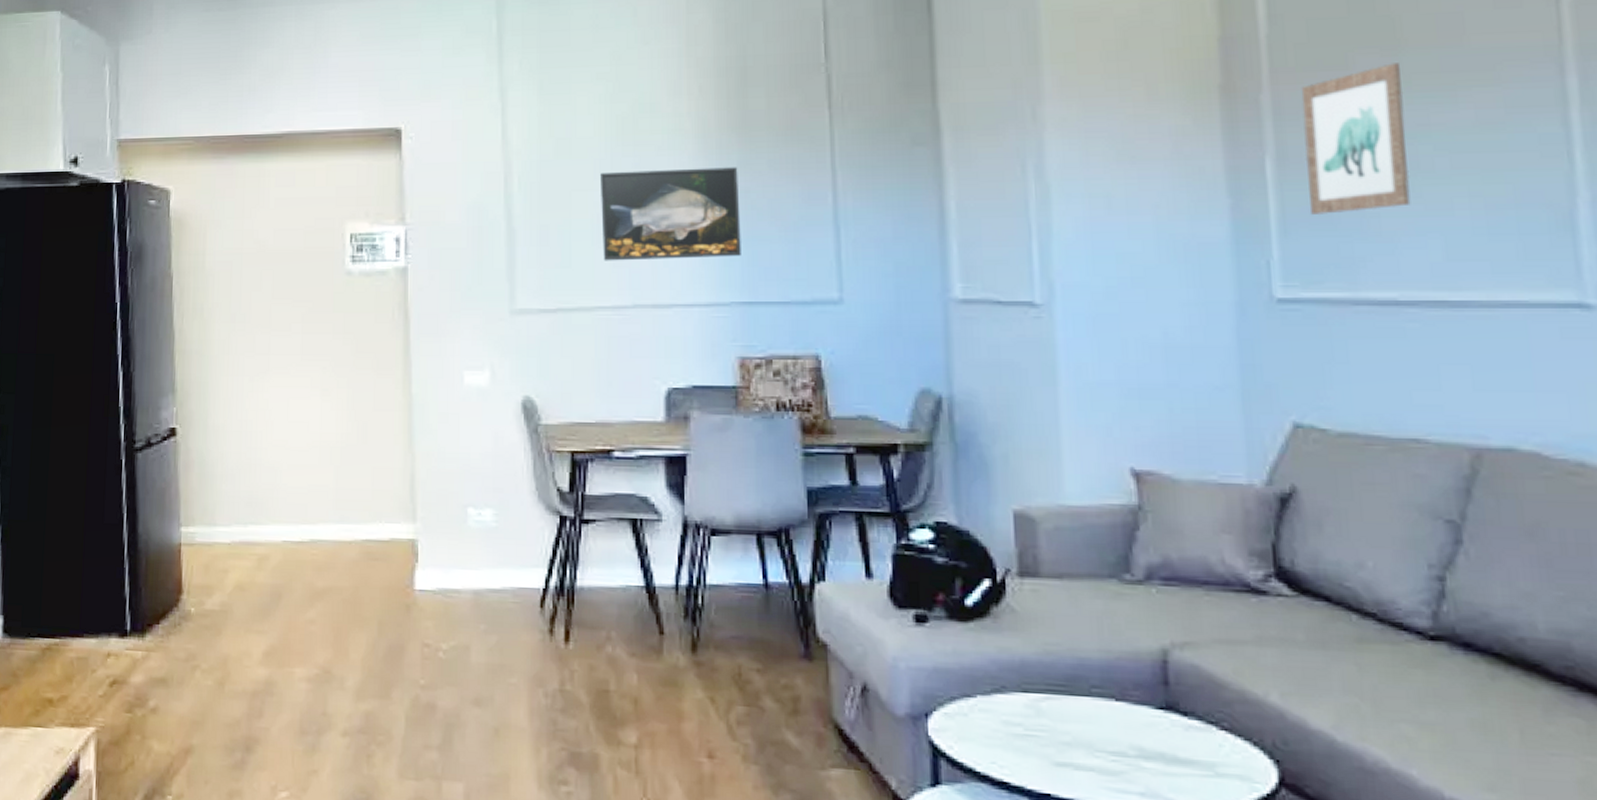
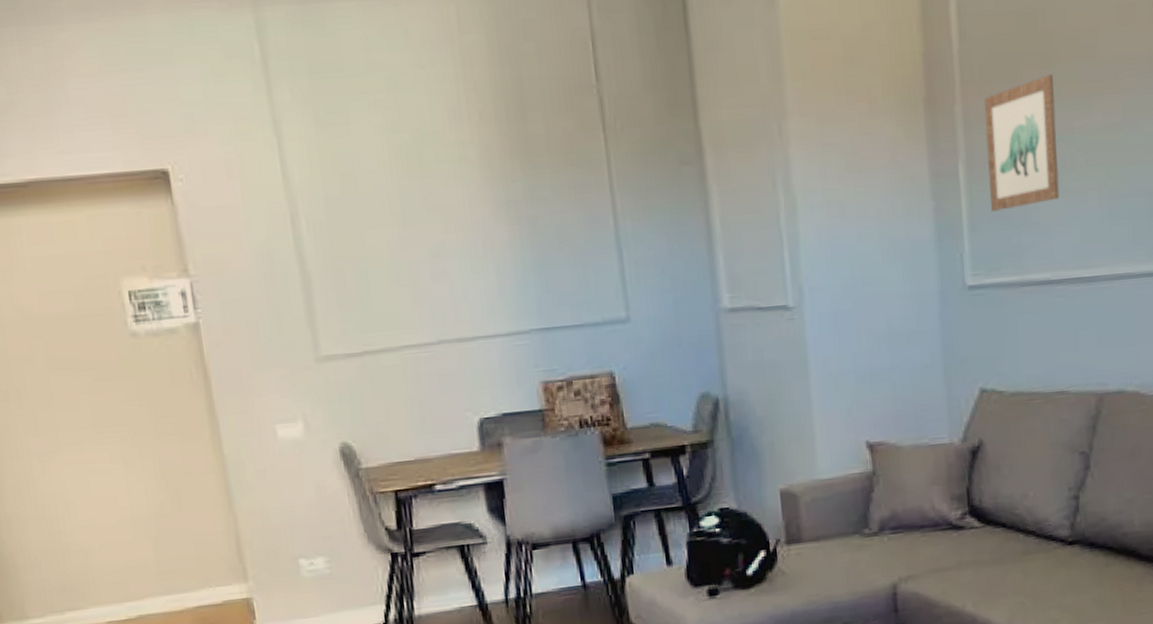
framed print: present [599,167,741,261] -> none [389,195,535,299]

